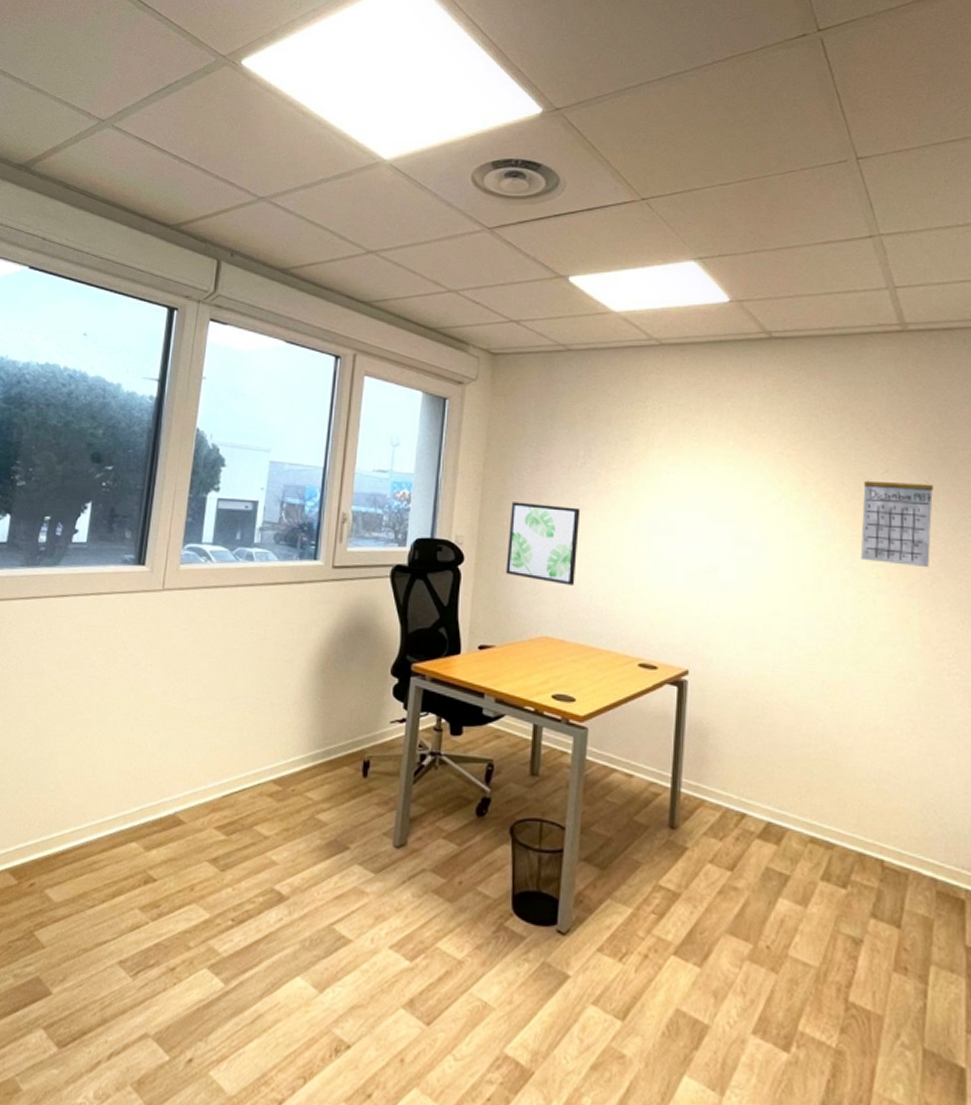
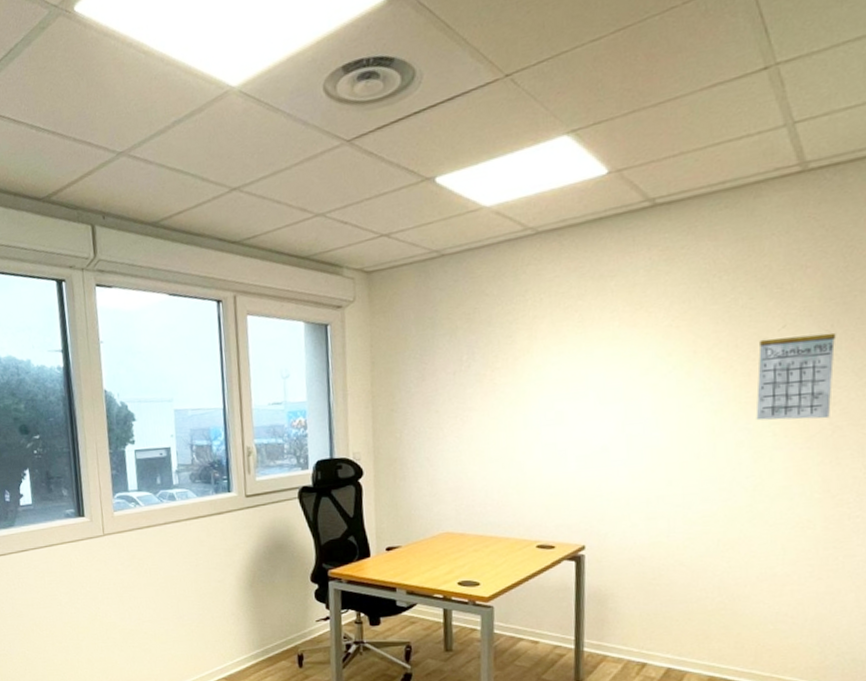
wall art: present [506,502,581,585] -> none [401,410,470,484]

